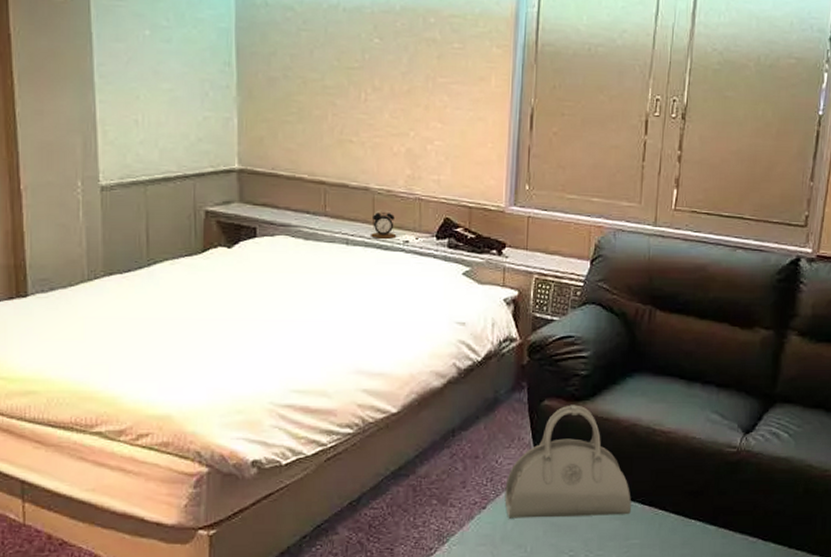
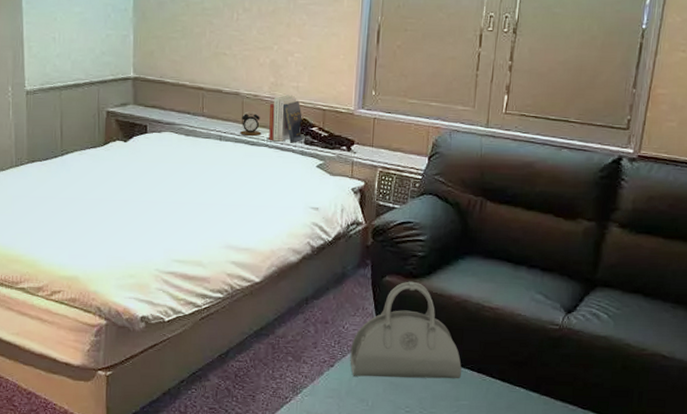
books: none [405,190,450,247] -> present [269,95,306,143]

